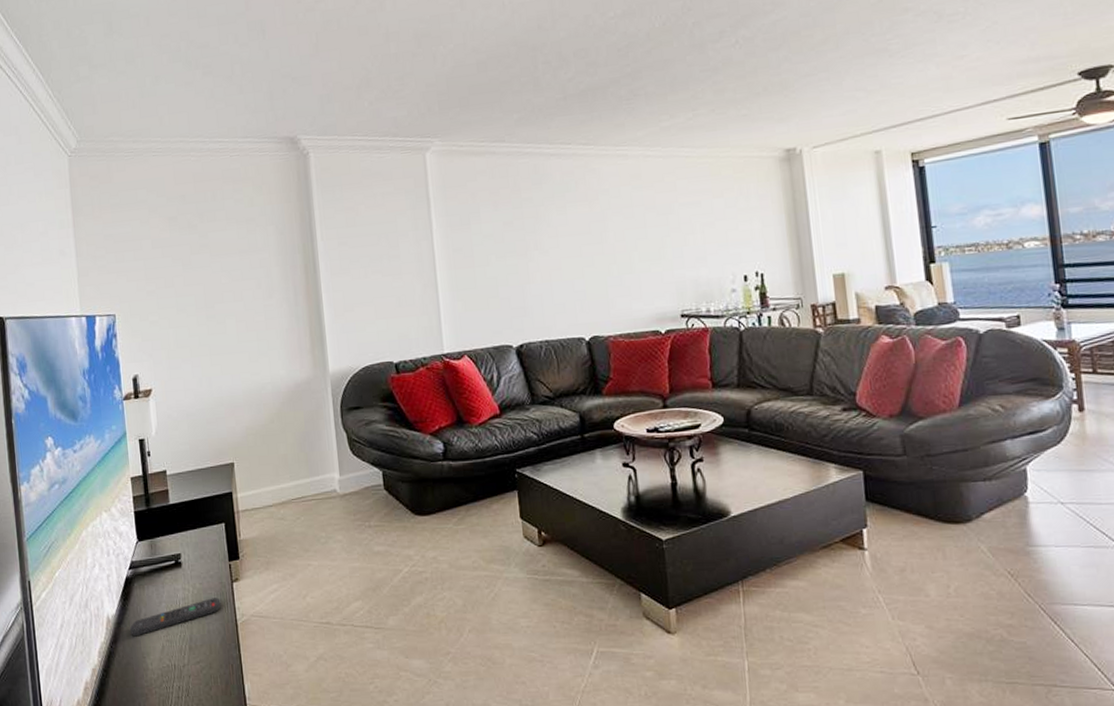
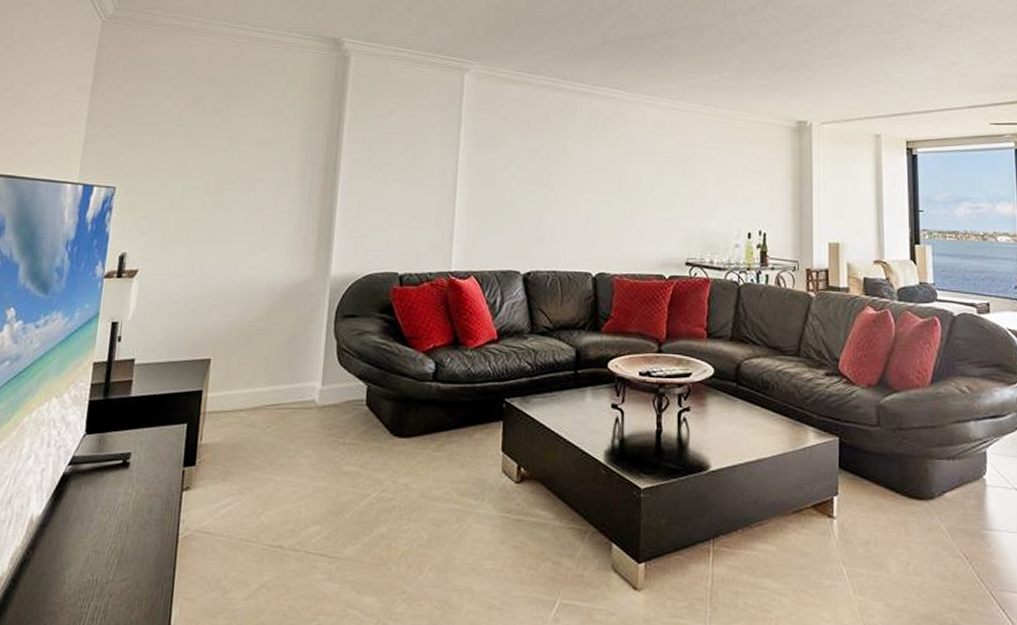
remote control: present [130,598,221,637] -> none [54,506,165,544]

